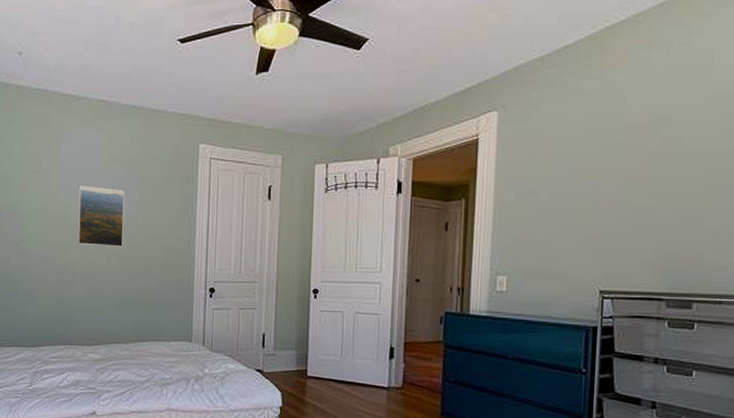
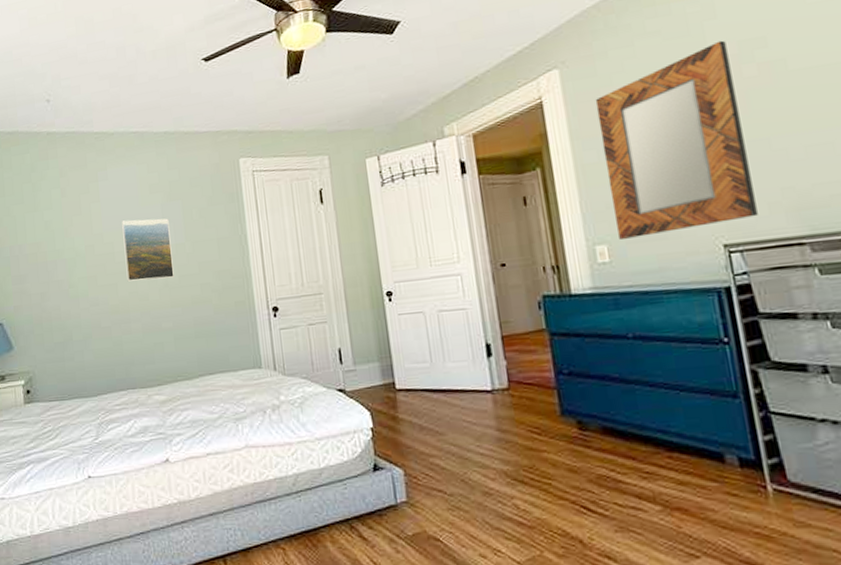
home mirror: none [518,111,640,274] -> present [595,40,758,239]

